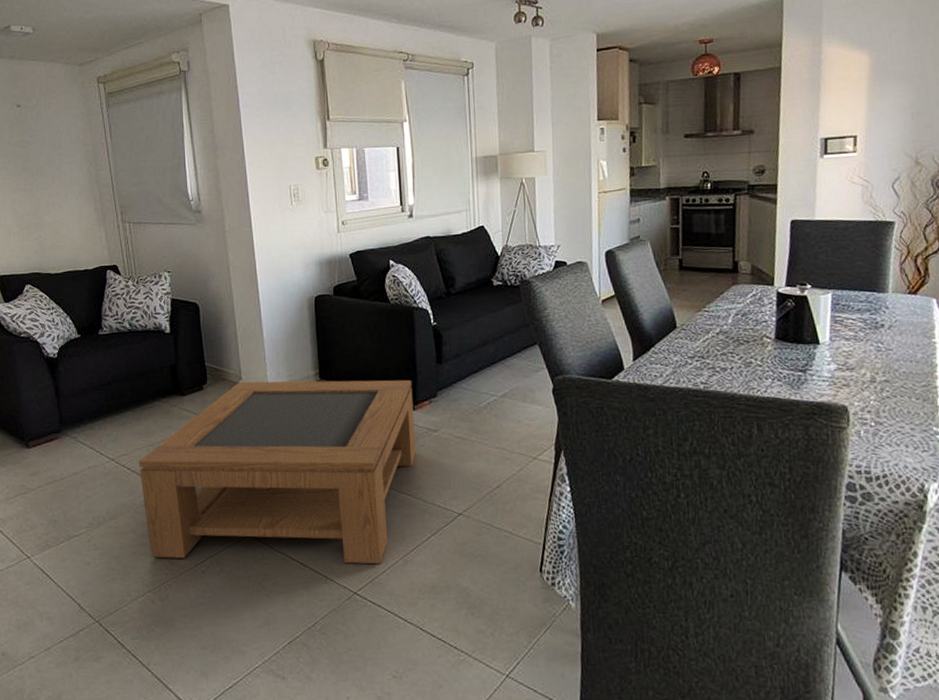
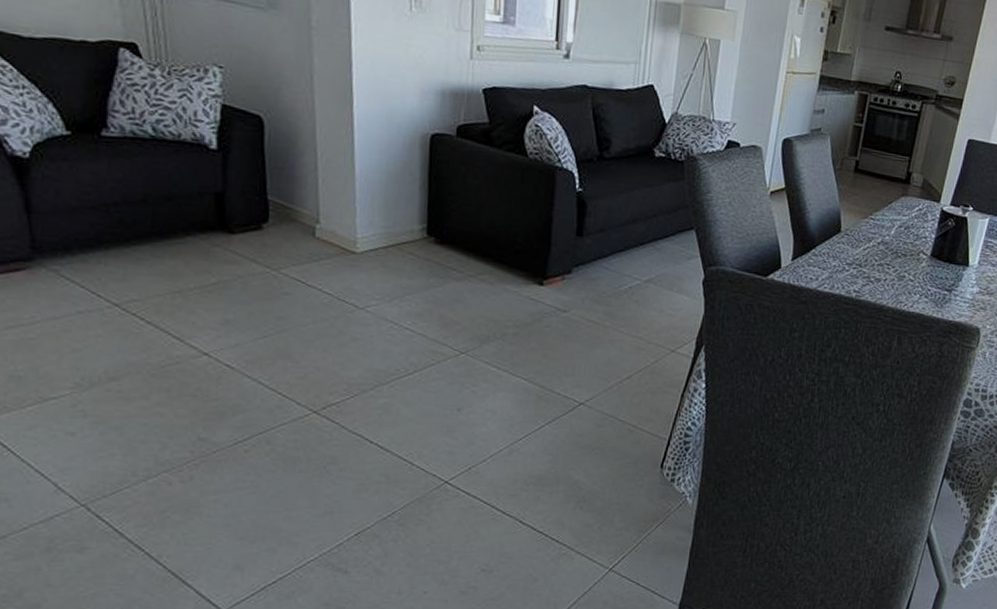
coffee table: present [138,379,416,565] -> none [157,225,544,452]

